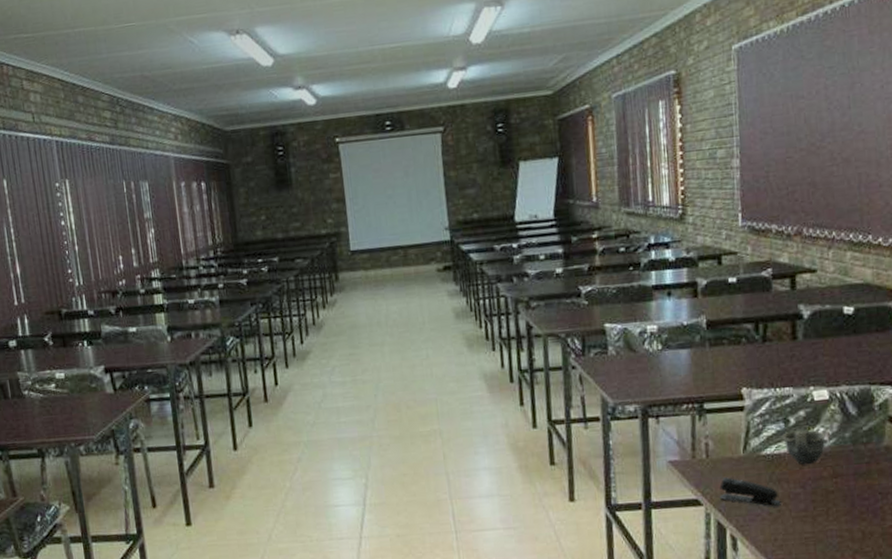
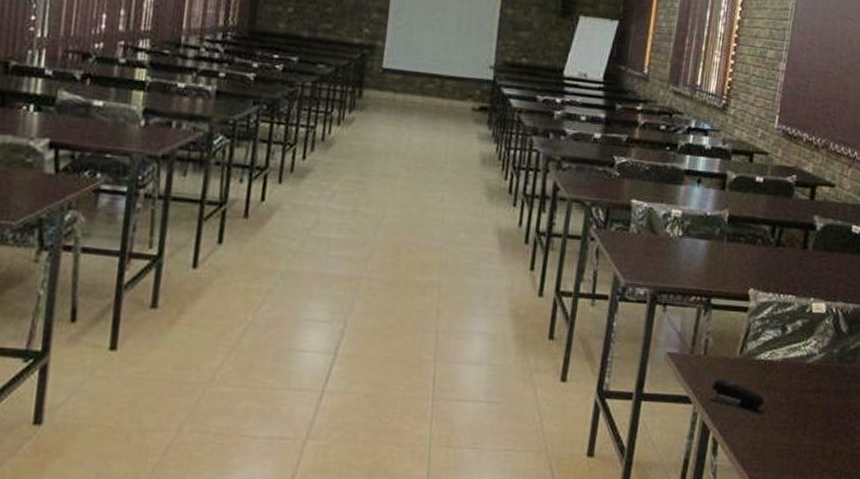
cup: present [781,429,826,465] -> none [777,339,817,376]

